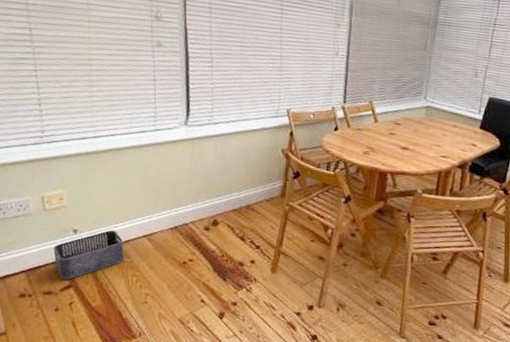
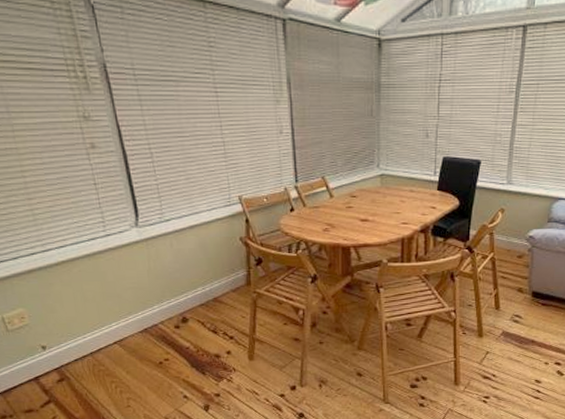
storage bin: present [53,229,125,281] -> none [25,341,100,397]

